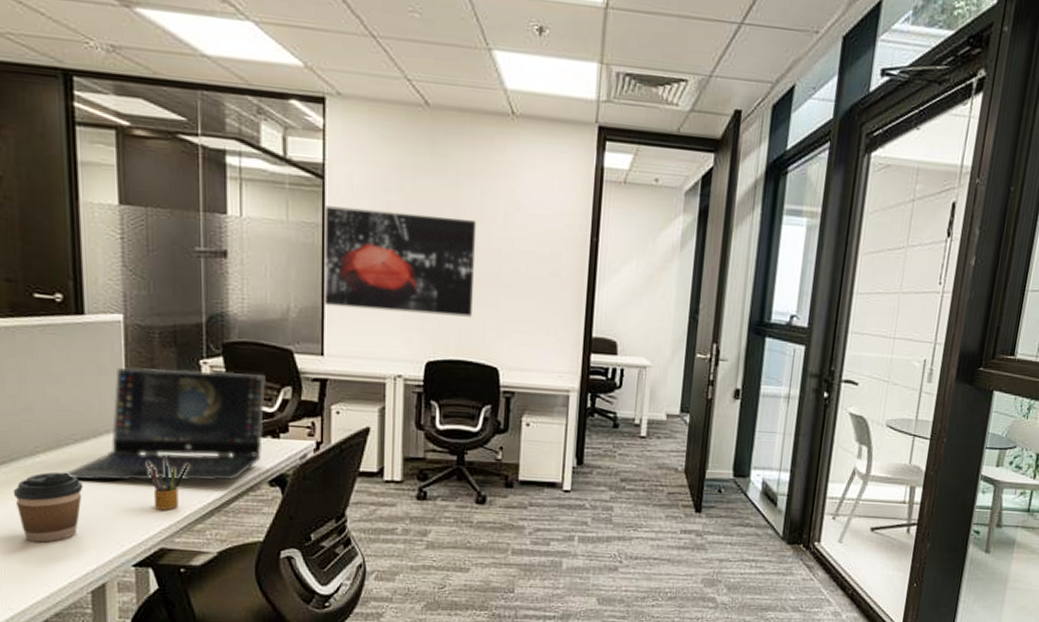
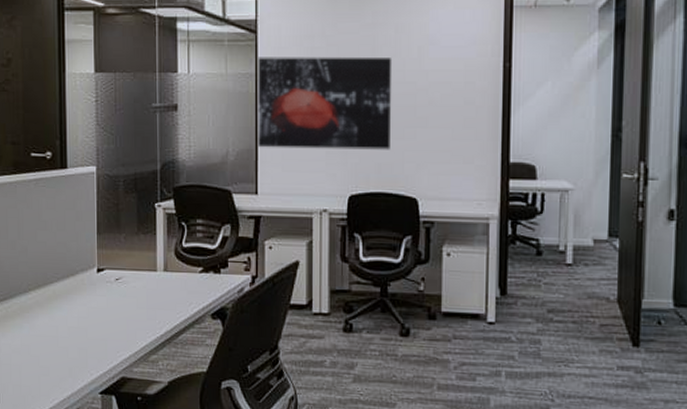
coffee cup: present [13,471,83,543] -> none [11,306,63,370]
laptop: present [66,367,265,481] -> none [51,212,208,315]
pencil box: present [147,459,189,510] -> none [113,294,145,342]

